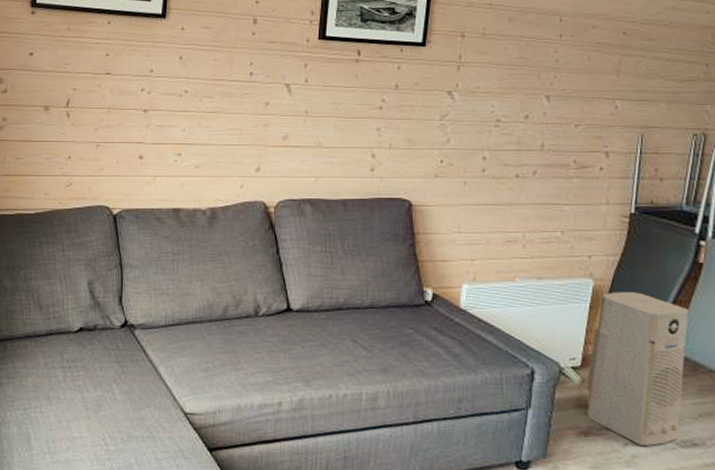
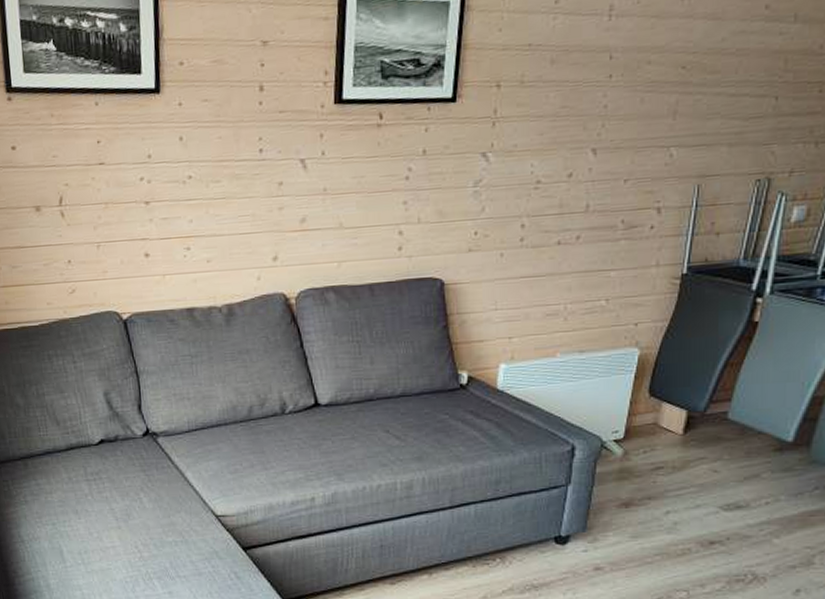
air purifier: present [586,292,689,446] -> none [628,358,740,512]

